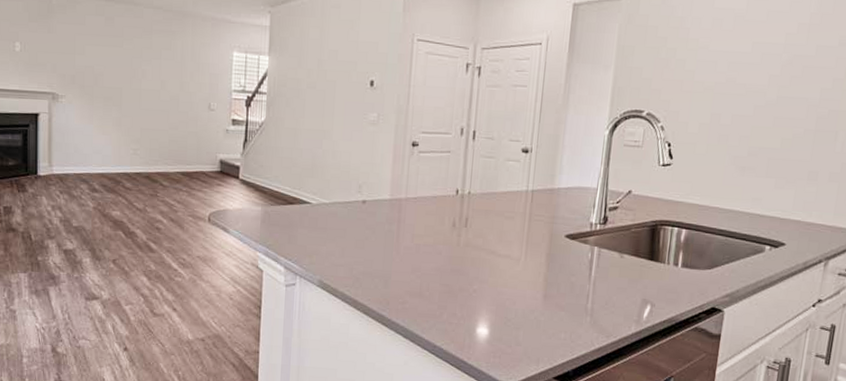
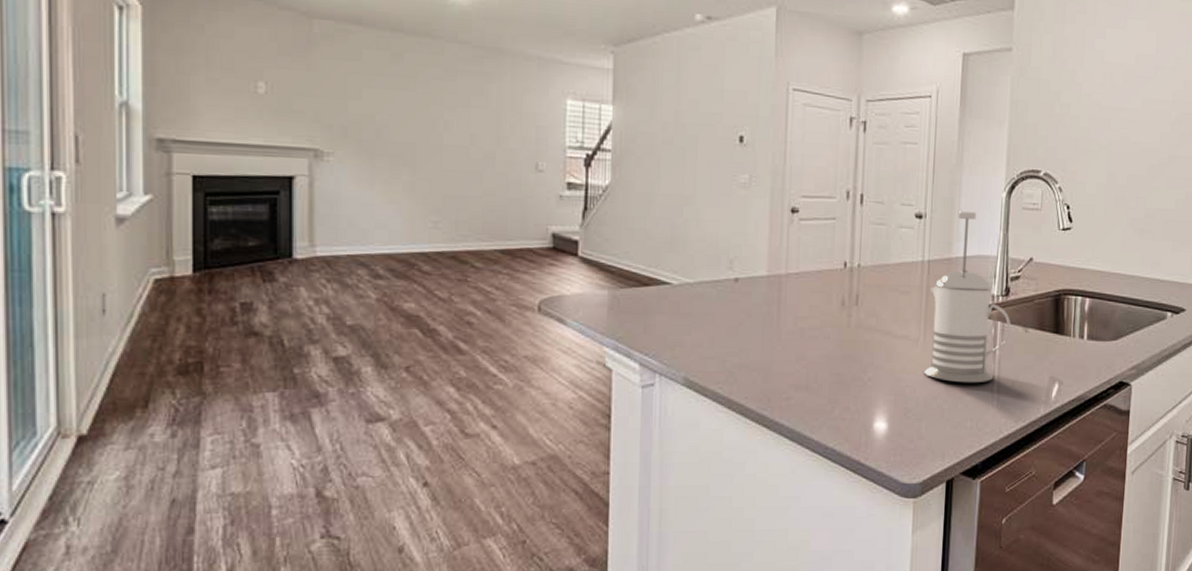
french press: none [524,147,607,300] -> present [924,212,1011,383]

